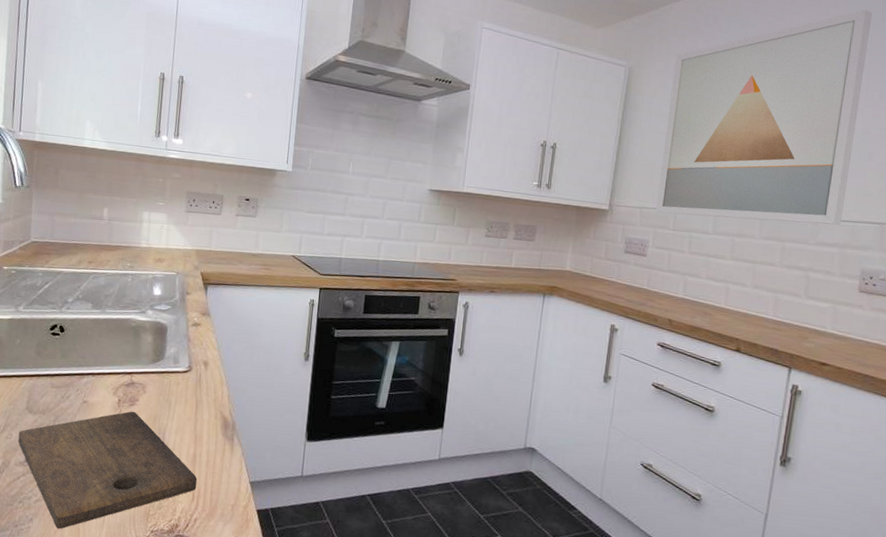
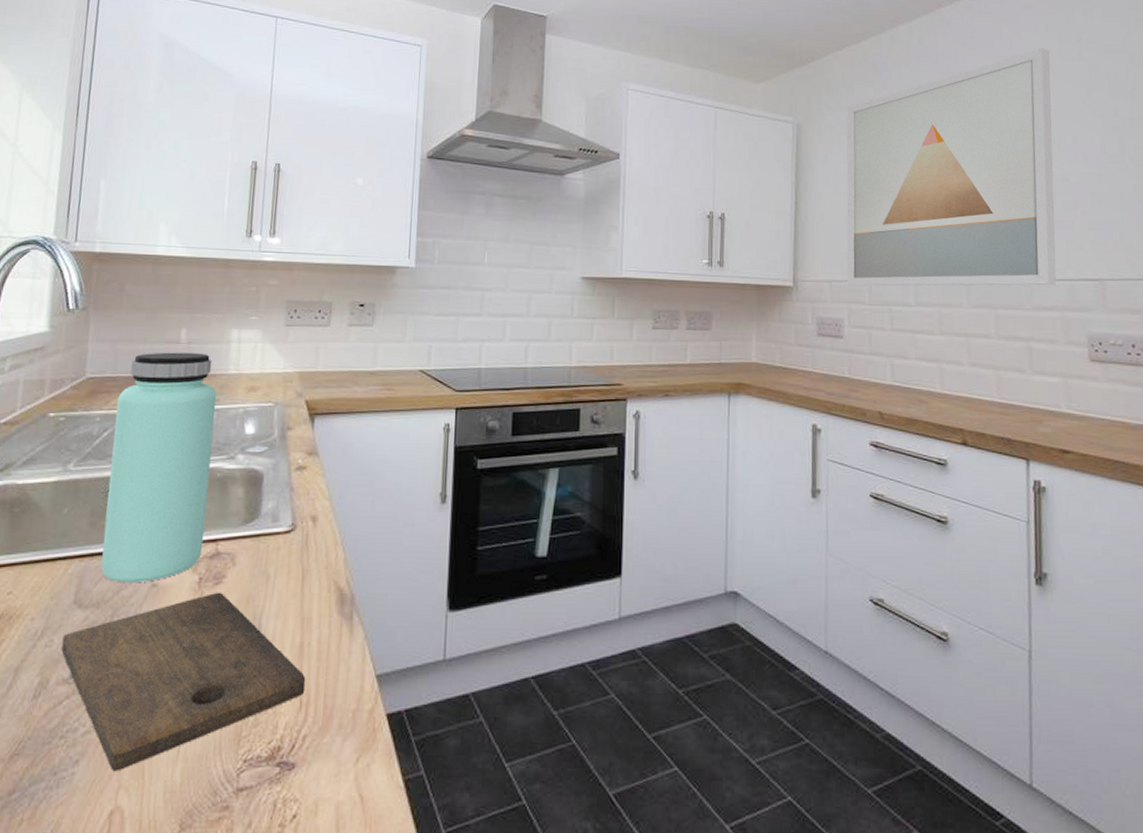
bottle: none [45,225,132,399] -> present [101,352,217,583]

